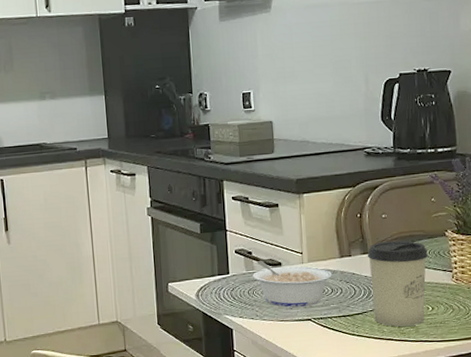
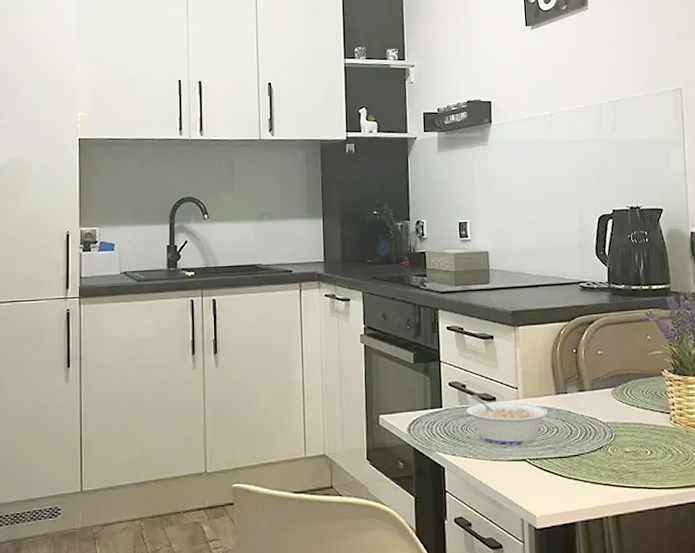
cup: present [367,241,428,327] -> none [583,379,645,471]

